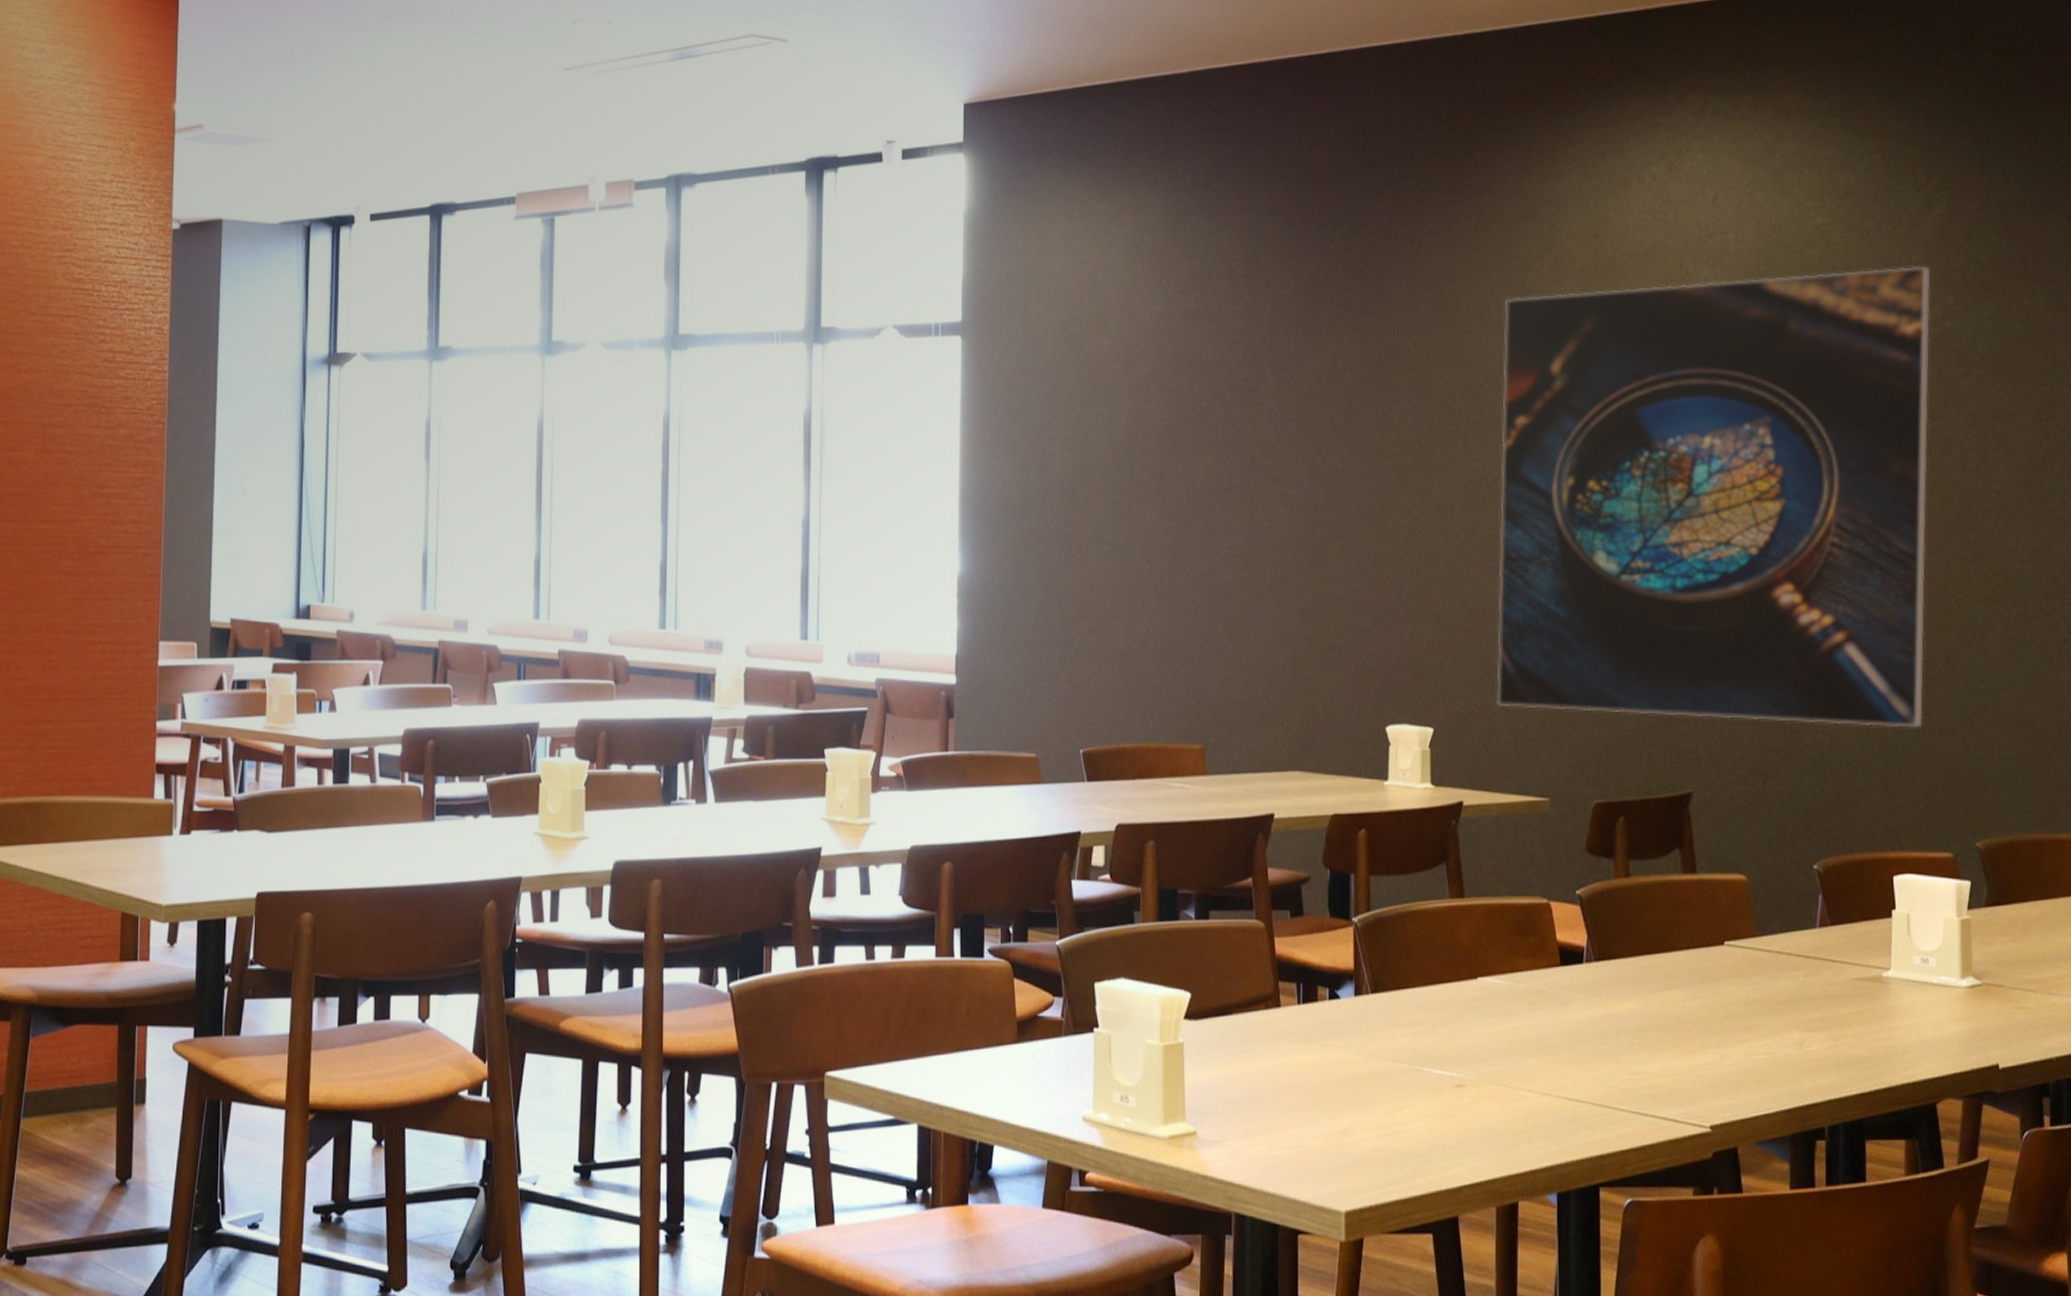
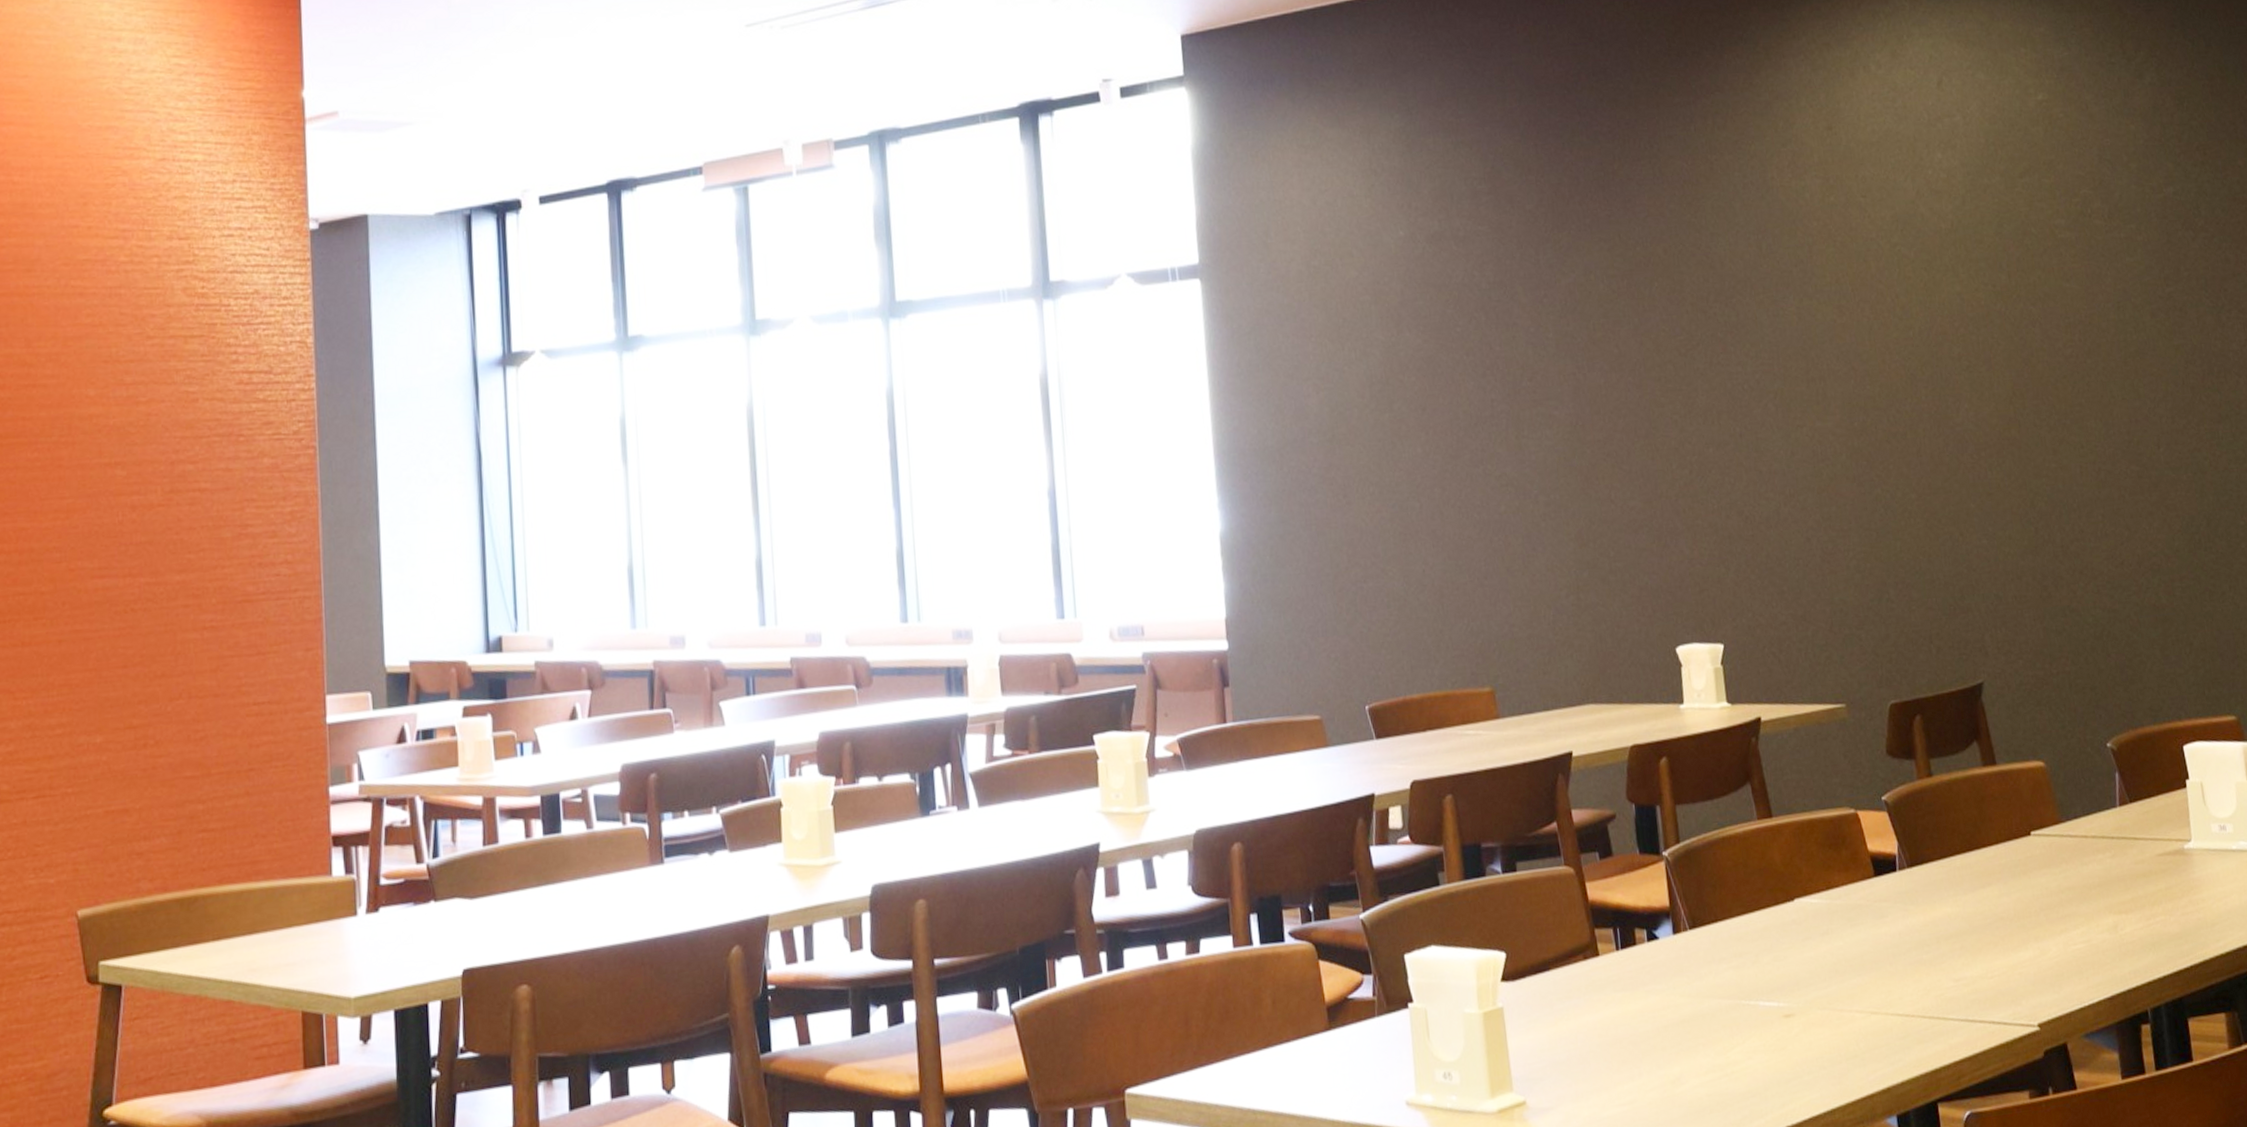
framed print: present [1497,266,1931,728] -> none [1748,135,2193,615]

